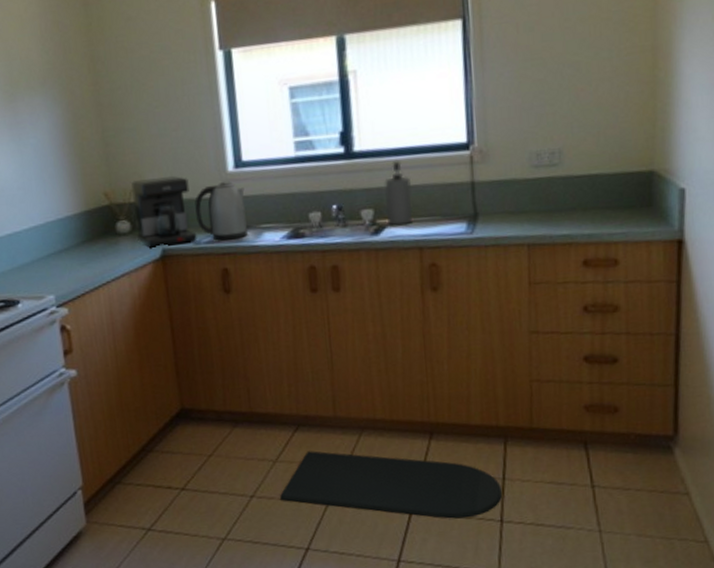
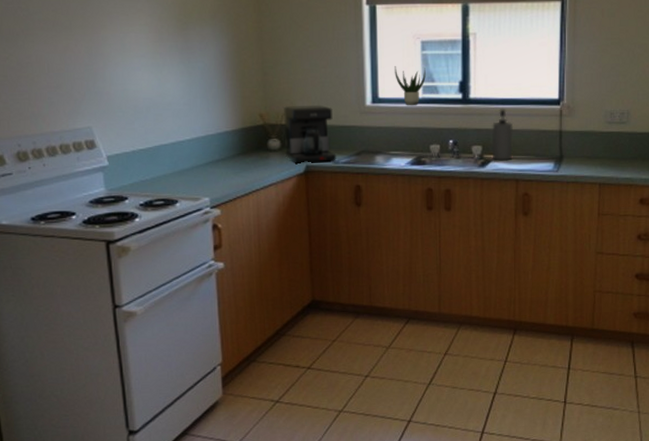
kettle: present [195,181,248,241] -> none [336,114,379,162]
potted plant: none [259,119,298,168] -> present [394,66,426,106]
door mat: present [280,451,502,519] -> none [390,340,566,399]

